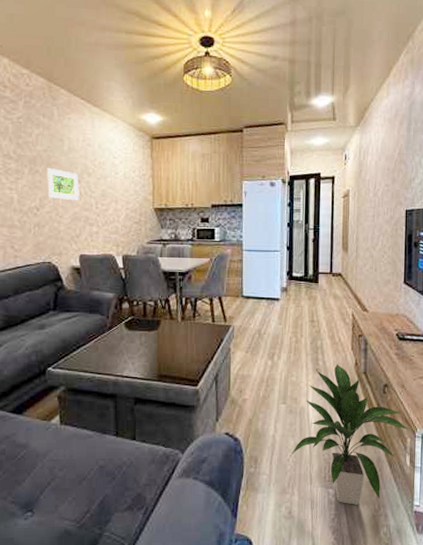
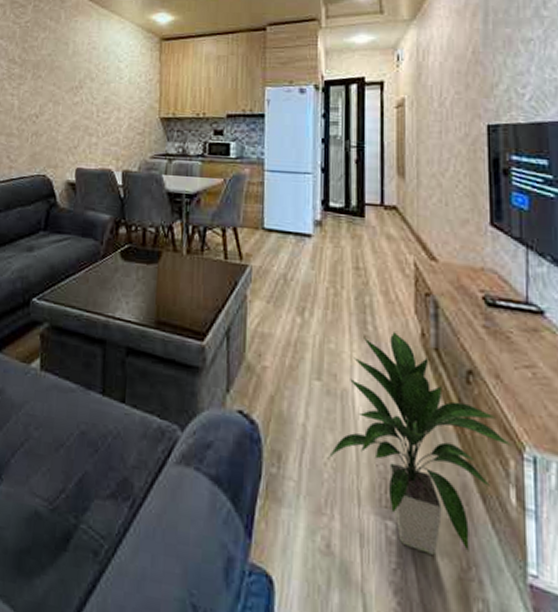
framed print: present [46,167,79,200] -> none [48,72,81,108]

